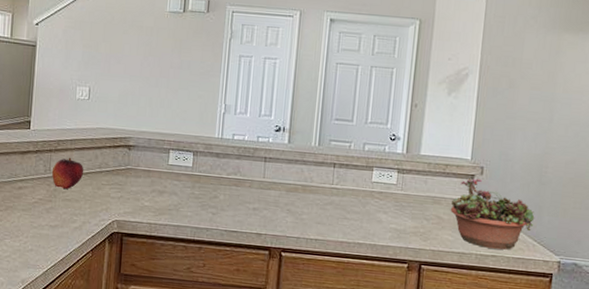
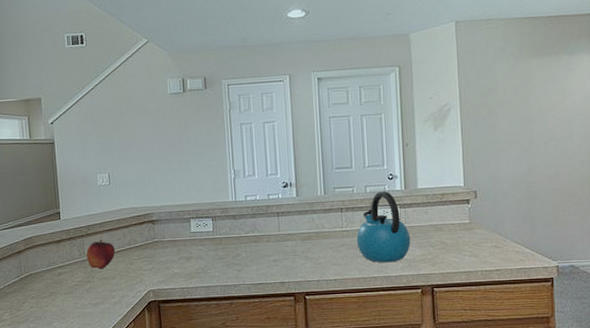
kettle: none [345,151,405,230] -> present [356,191,411,263]
succulent planter: present [450,178,535,250] -> none [451,202,530,264]

